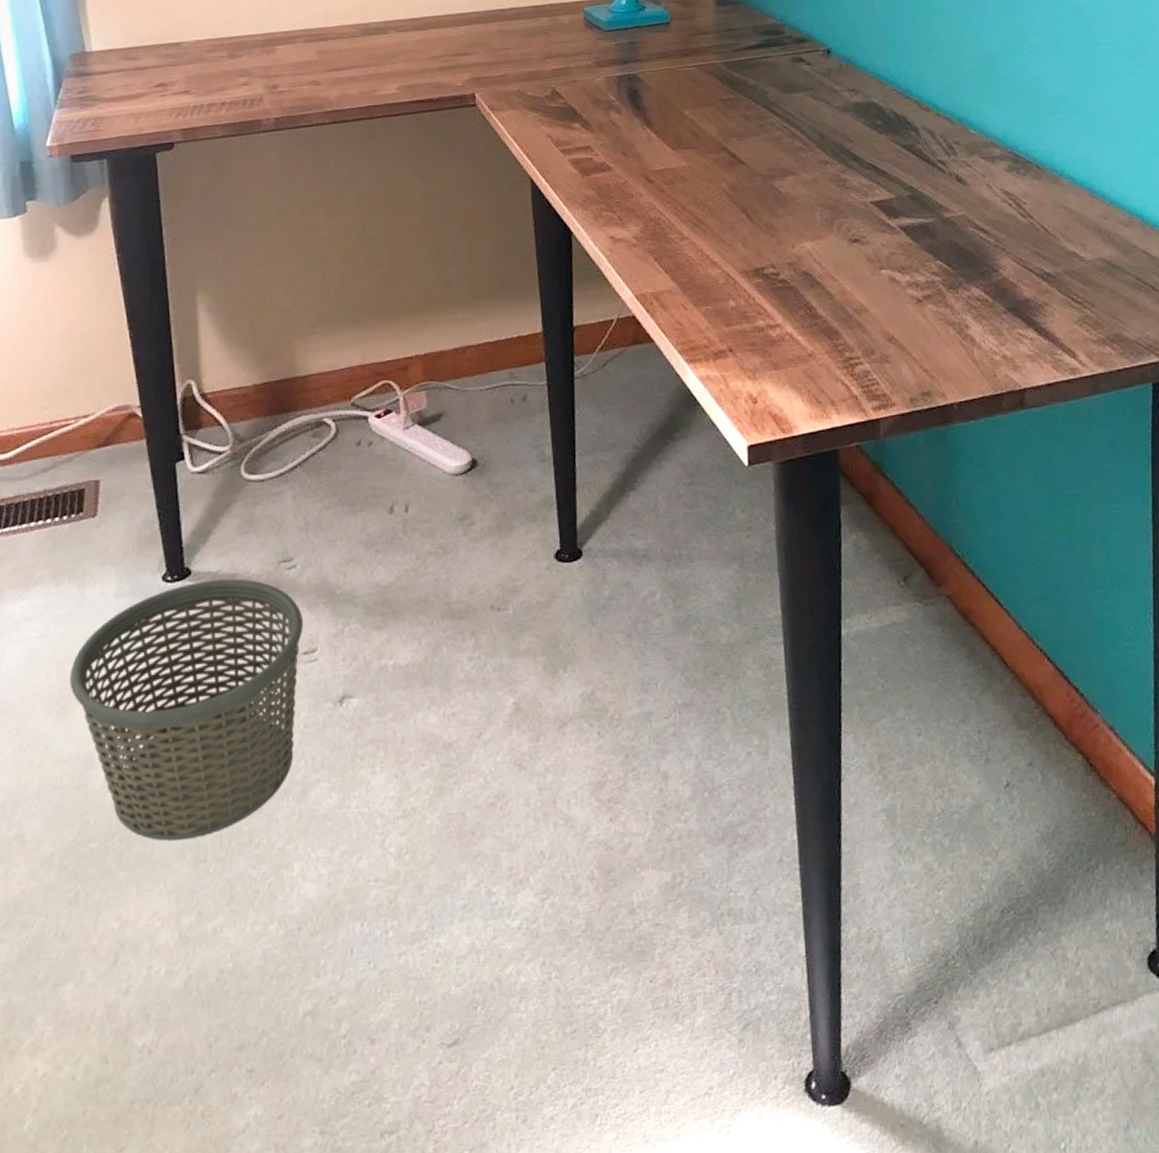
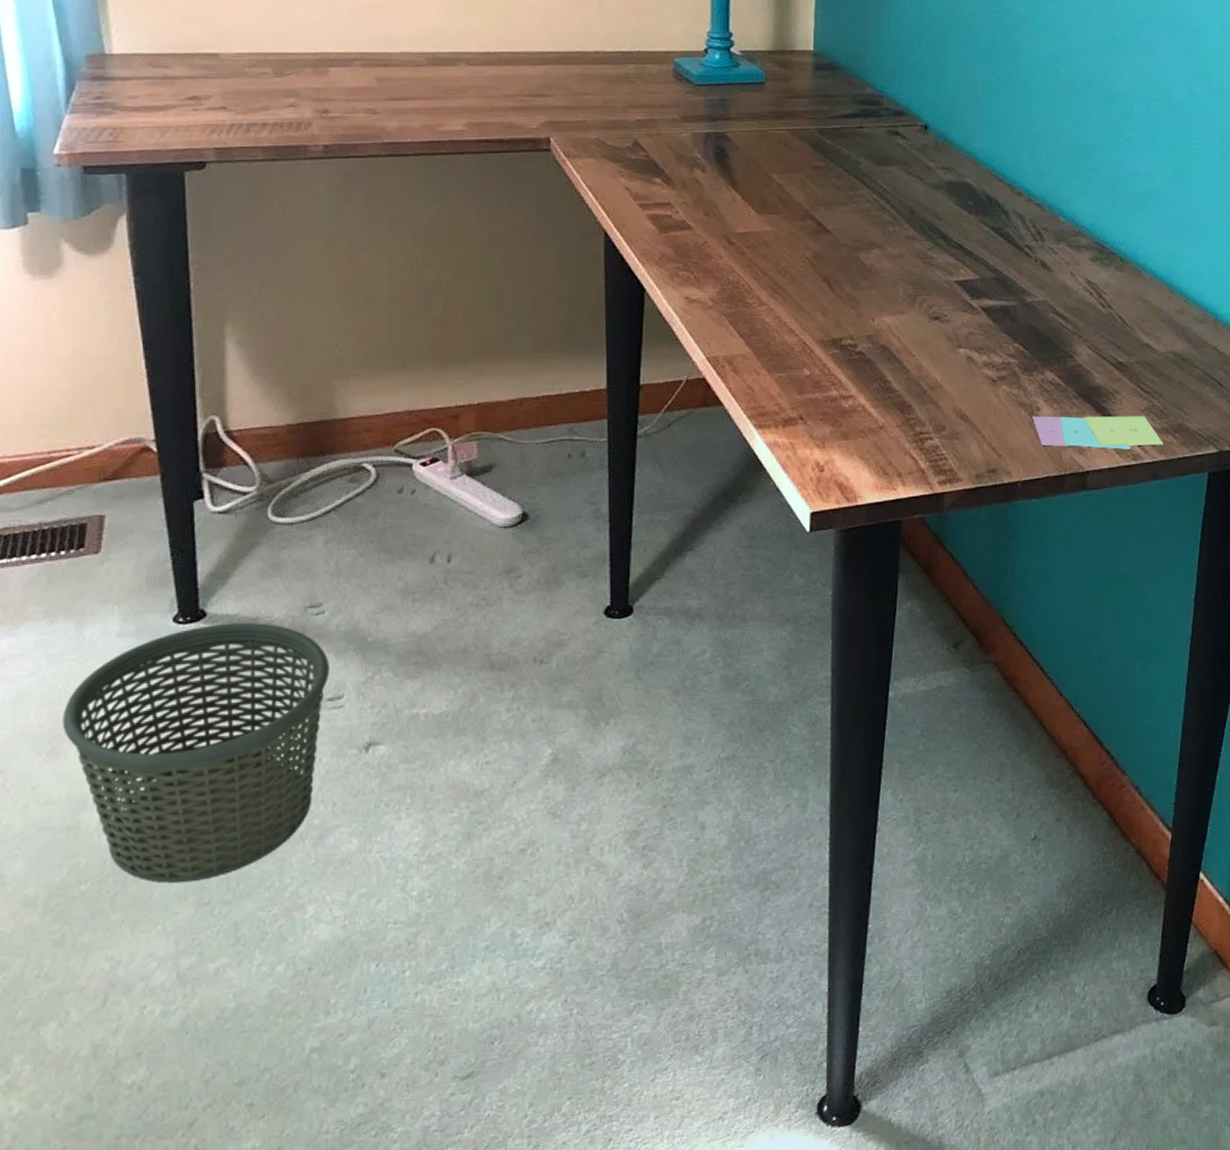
sticky notes: none [961,327,1101,365] -> present [1031,415,1163,450]

